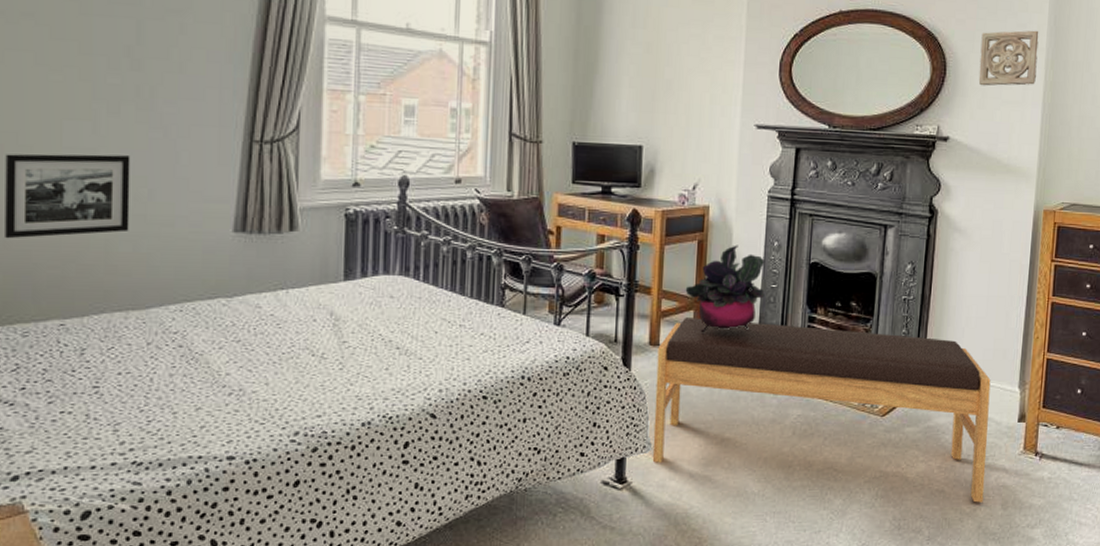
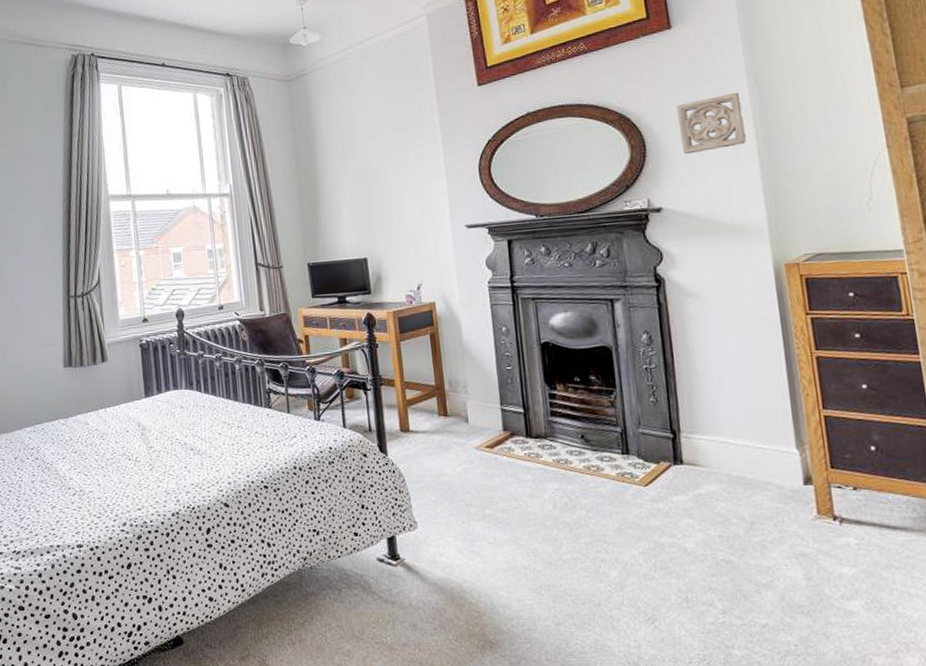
bench: present [652,318,991,503] -> none [409,403,781,573]
potted plant: present [685,245,765,333] -> none [425,334,502,418]

